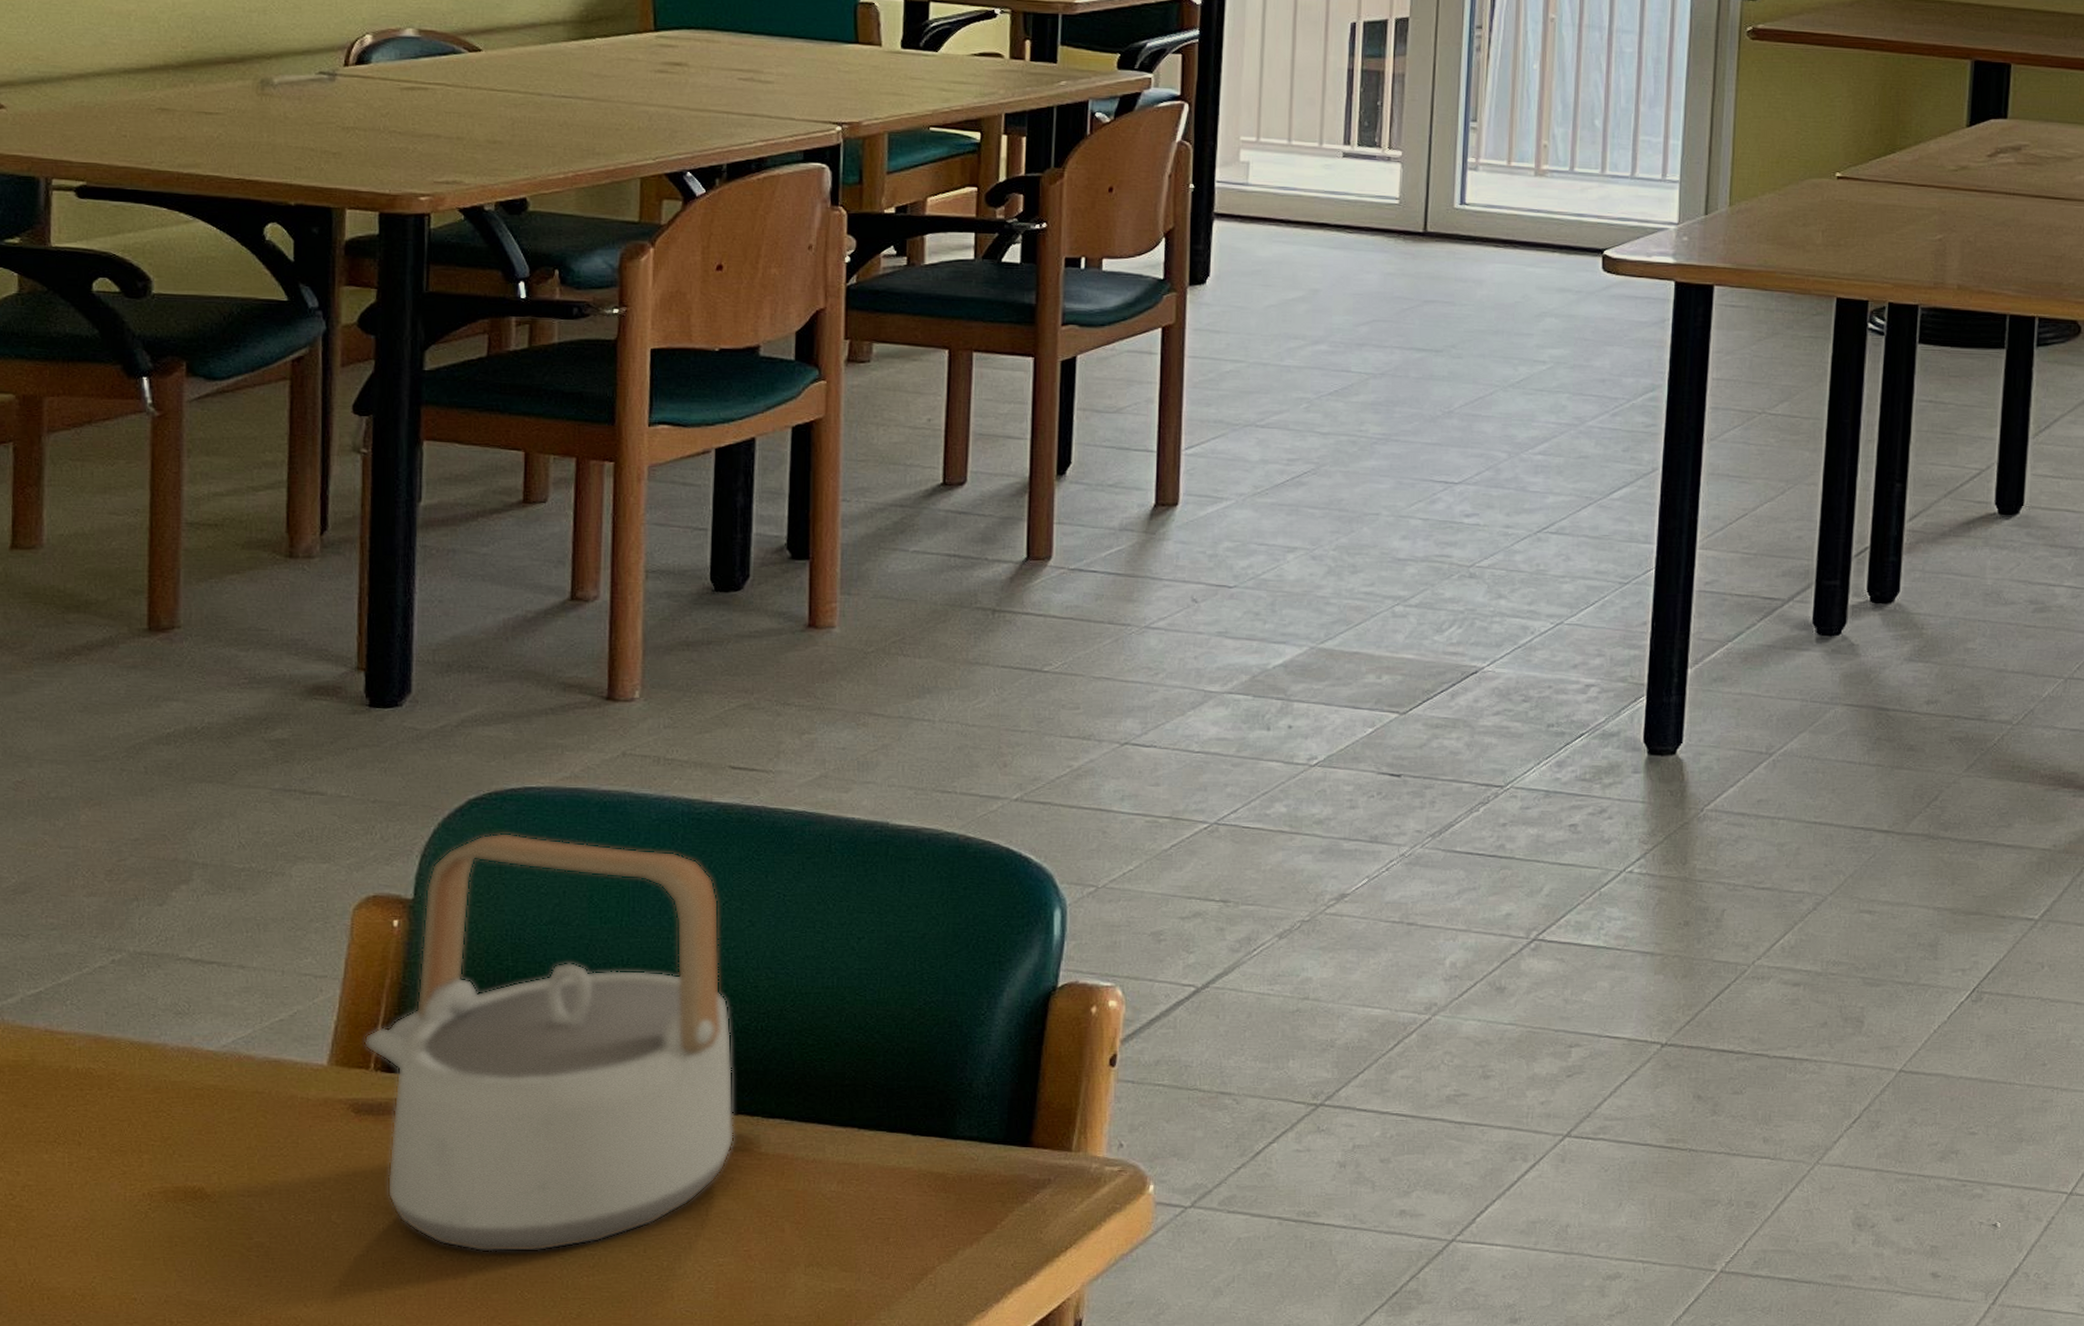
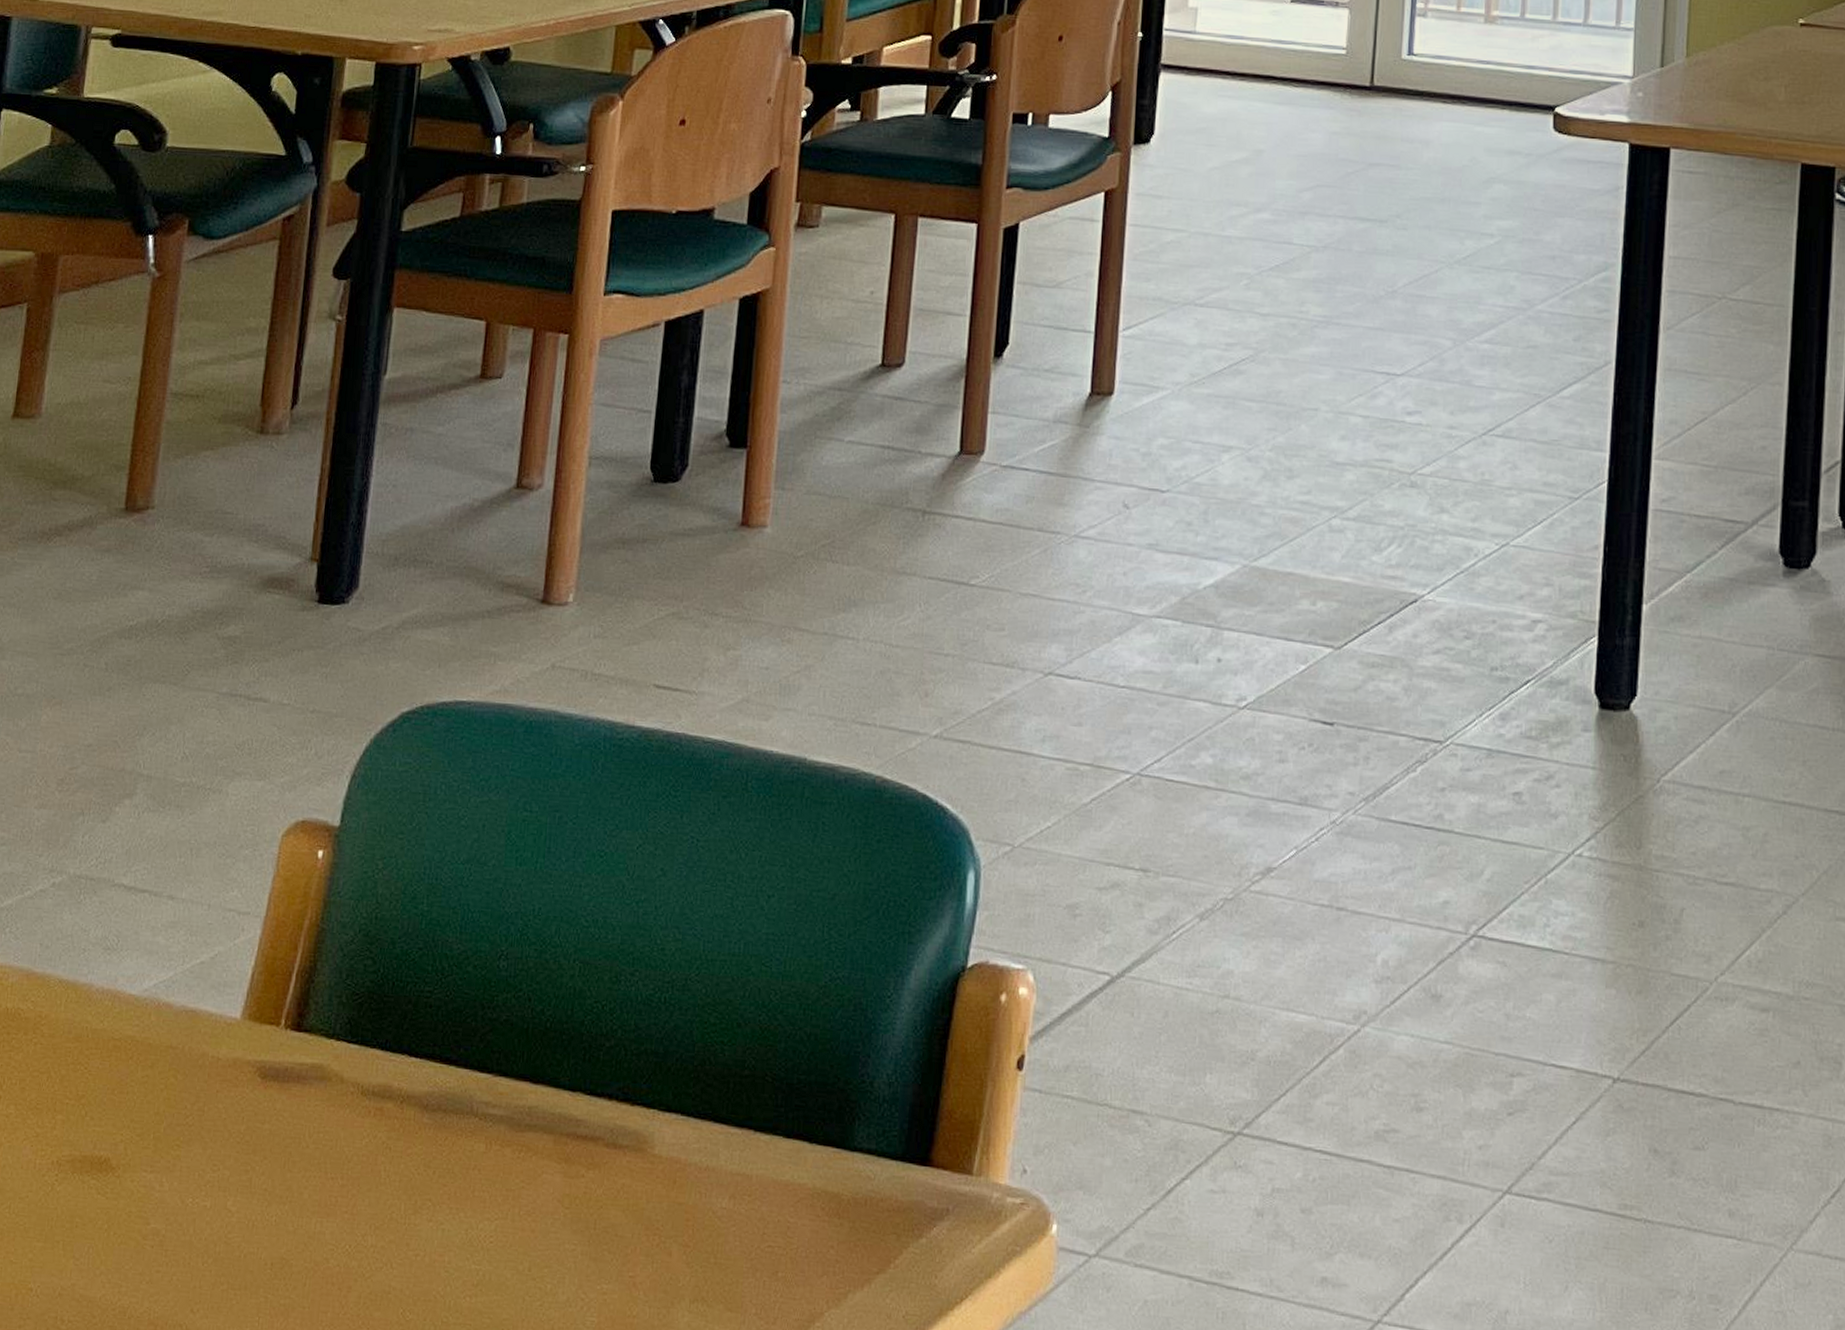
teapot: present [364,832,735,1253] -> none [277,752,635,1263]

